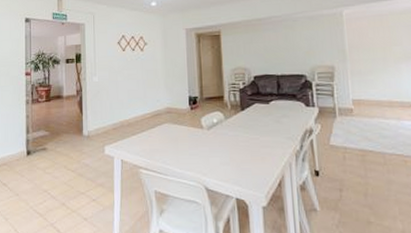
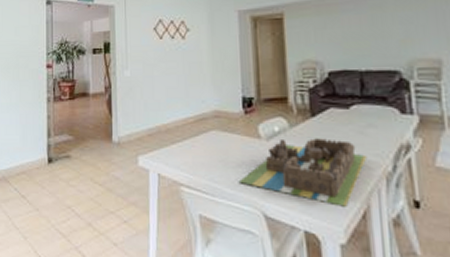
board game: none [185,127,282,178] -> present [238,138,367,207]

